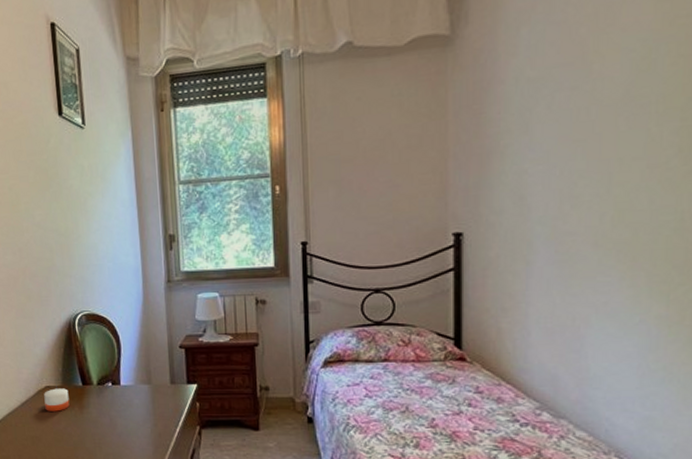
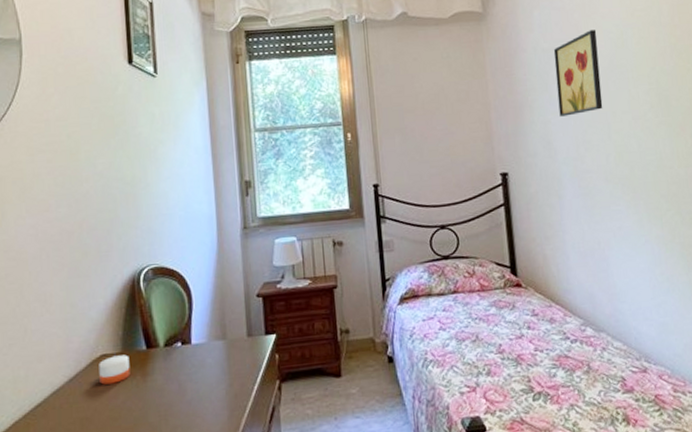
wall art: none [541,48,611,165] -> present [553,30,603,117]

